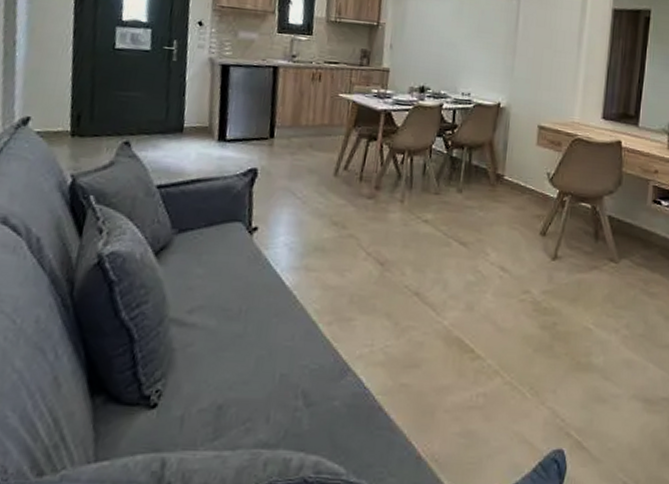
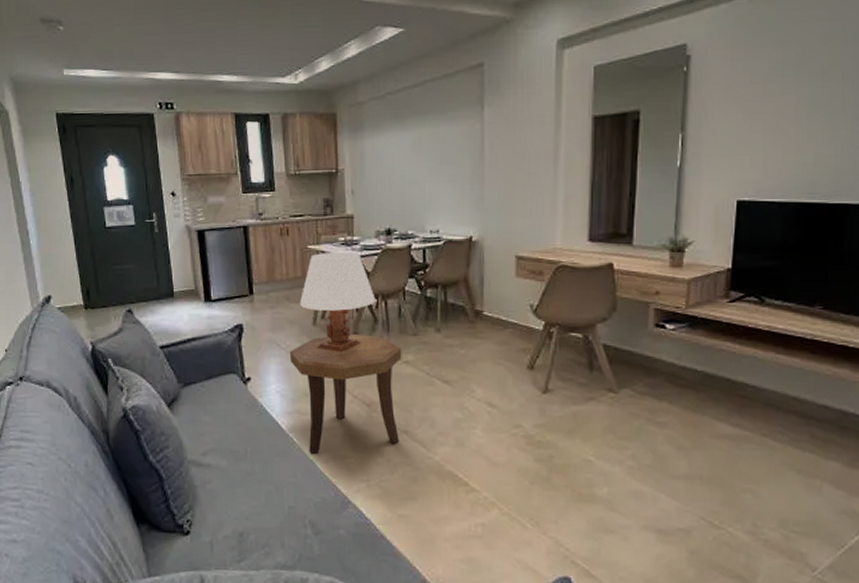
side table: none [304,187,423,316] -> present [289,333,402,455]
table lamp: none [323,102,402,207] -> present [300,252,376,352]

